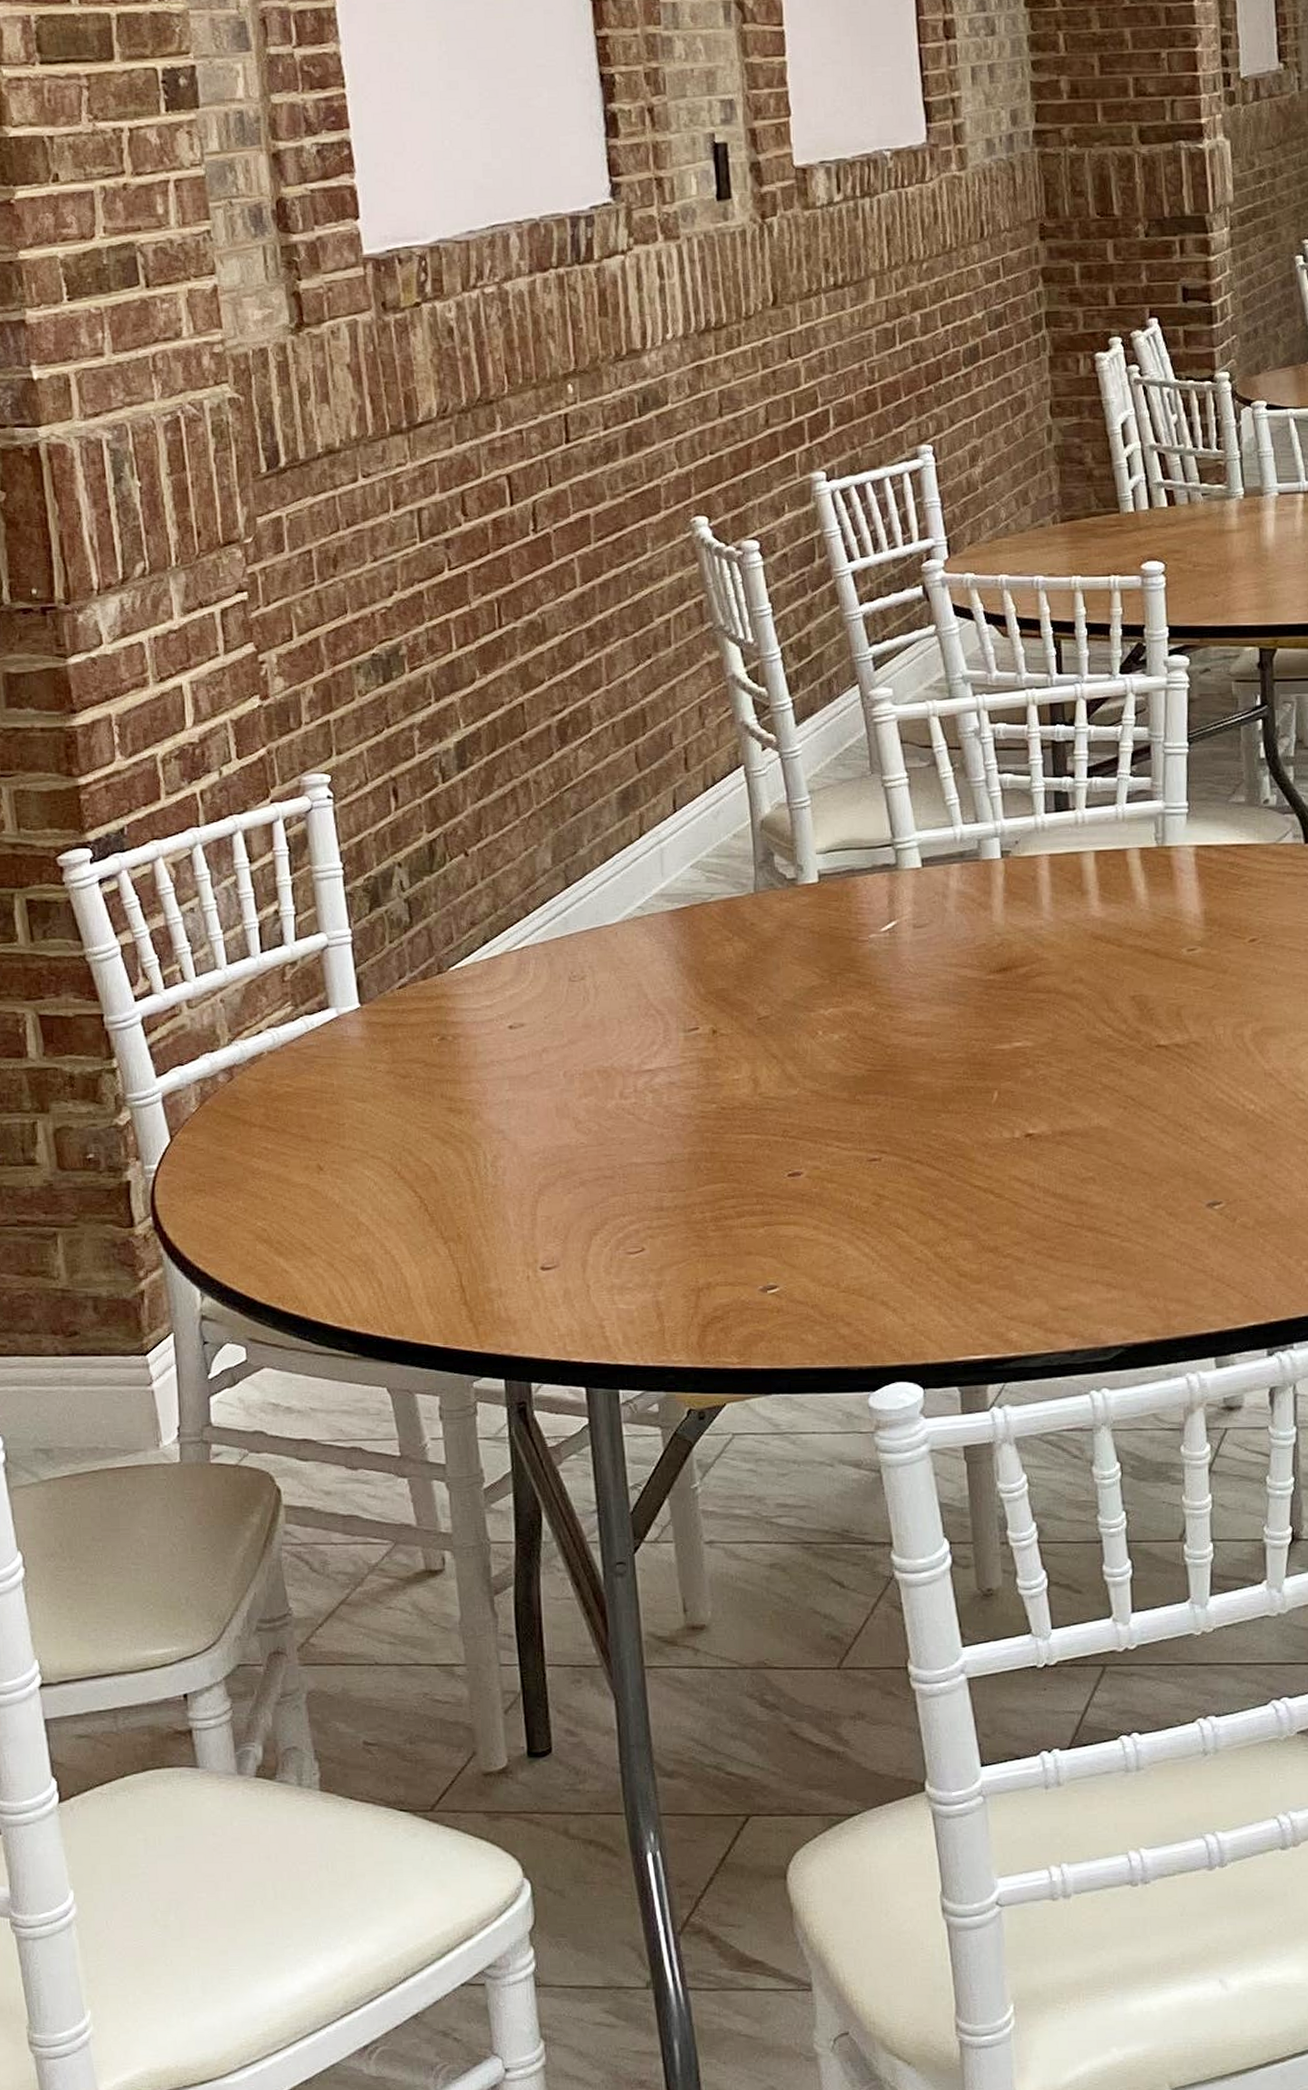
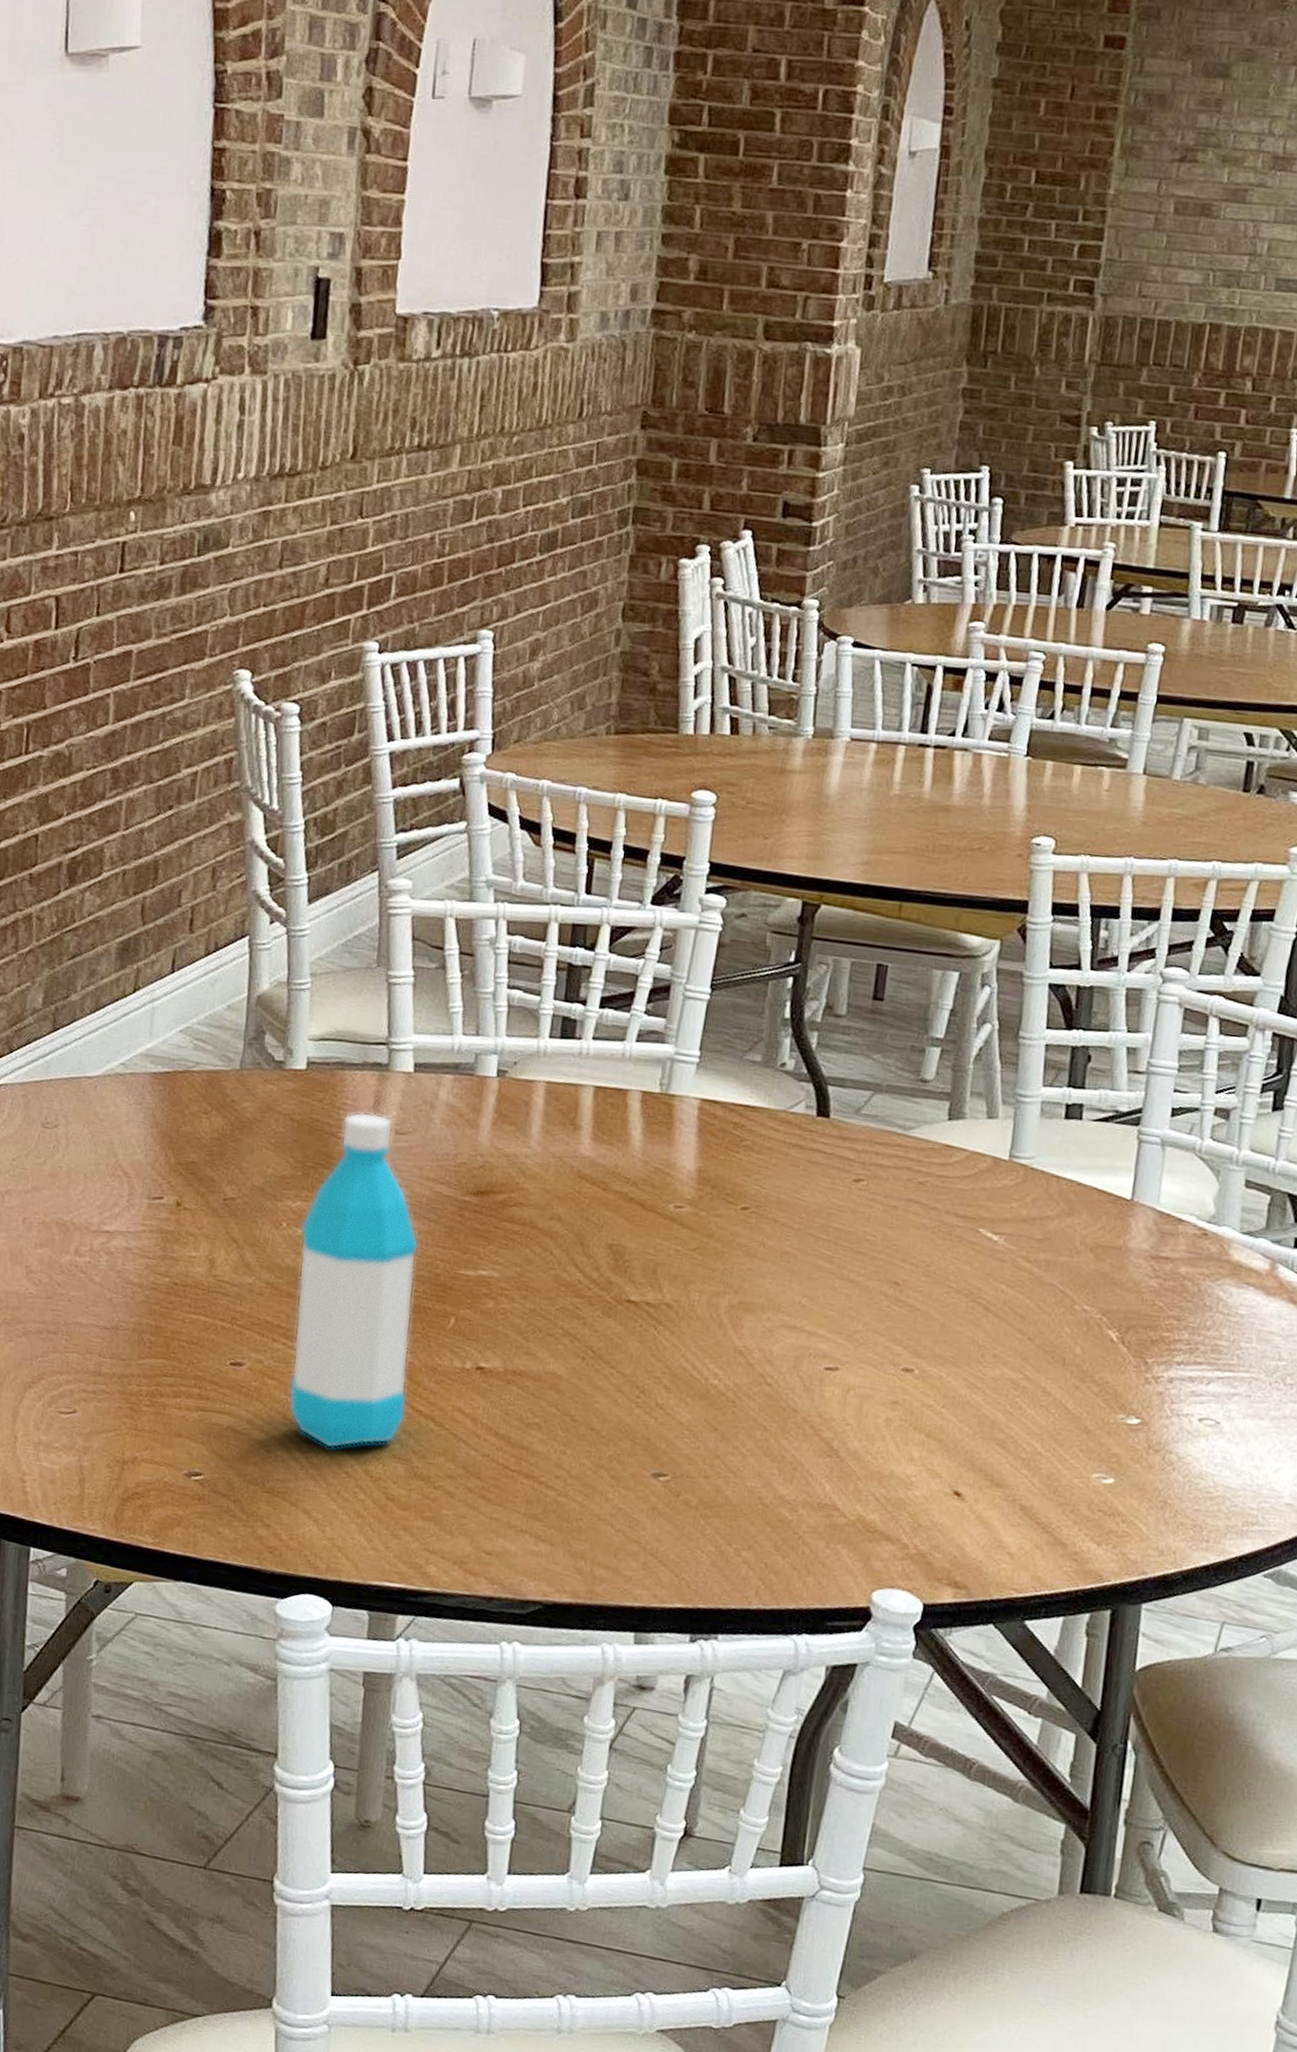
water bottle: none [836,912,965,1239] -> present [288,1112,419,1450]

